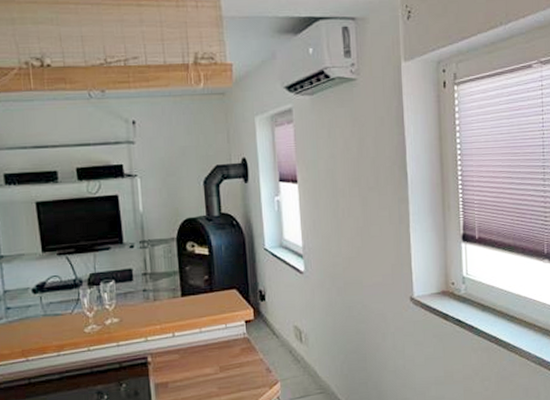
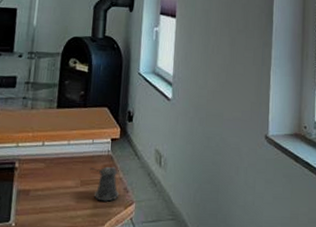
pepper shaker: none [227,348,262,384] -> present [90,166,120,202]

